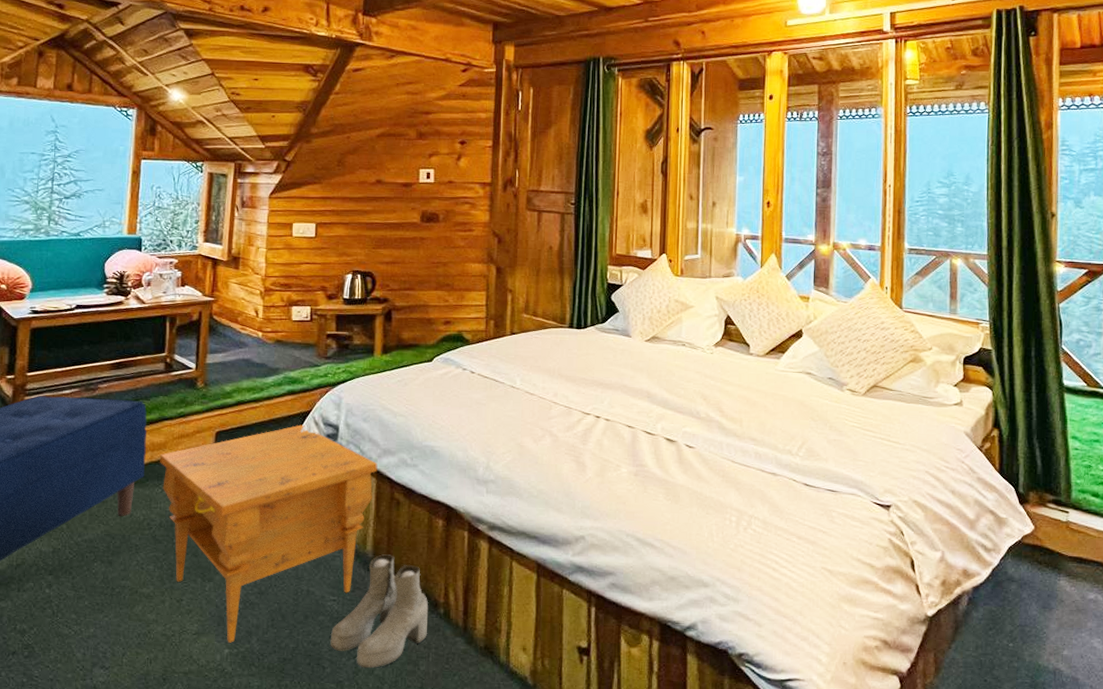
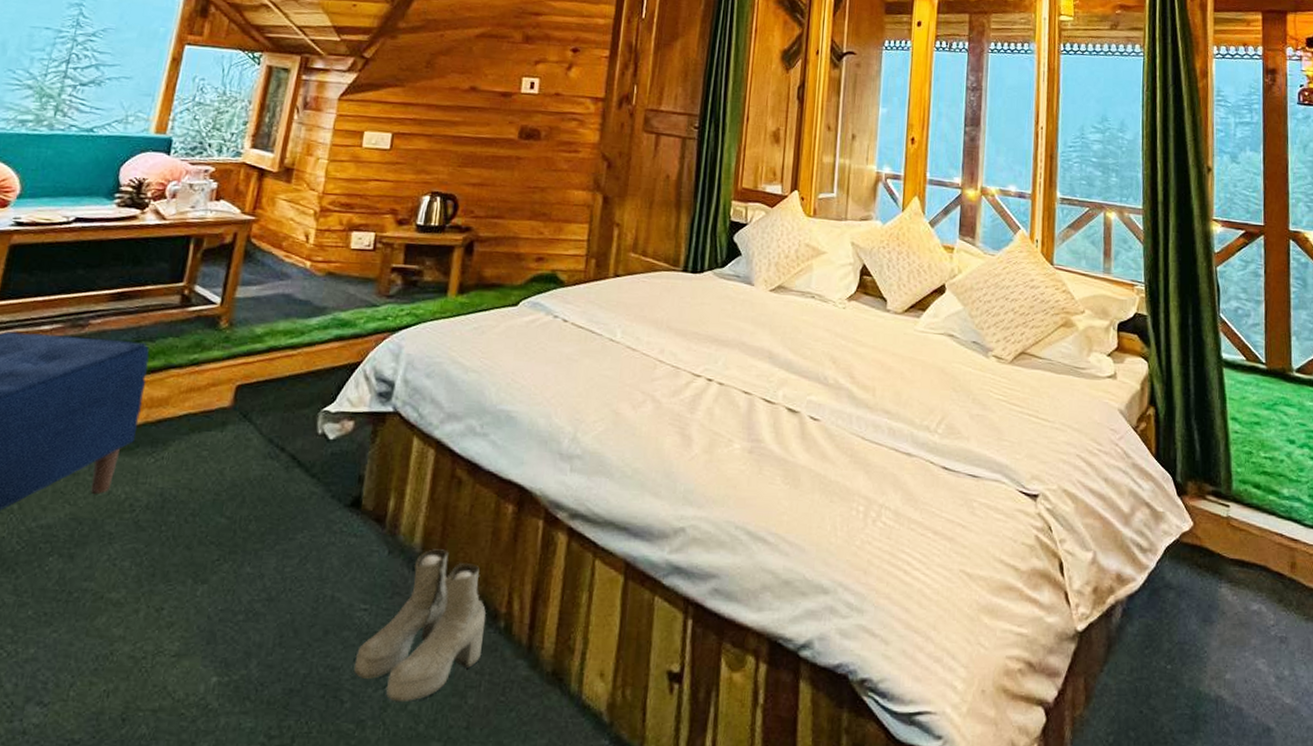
nightstand: present [159,424,378,643] -> none [156,379,439,668]

